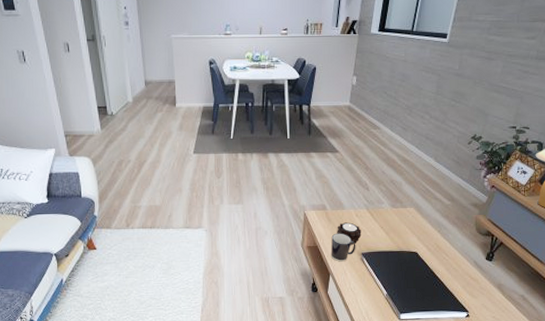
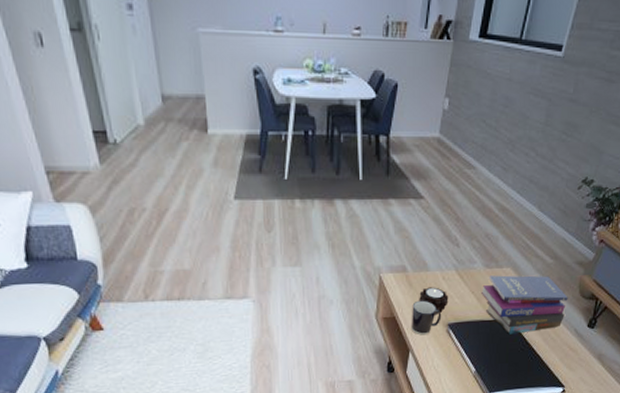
books: none [389,214,466,264] -> present [482,275,568,335]

